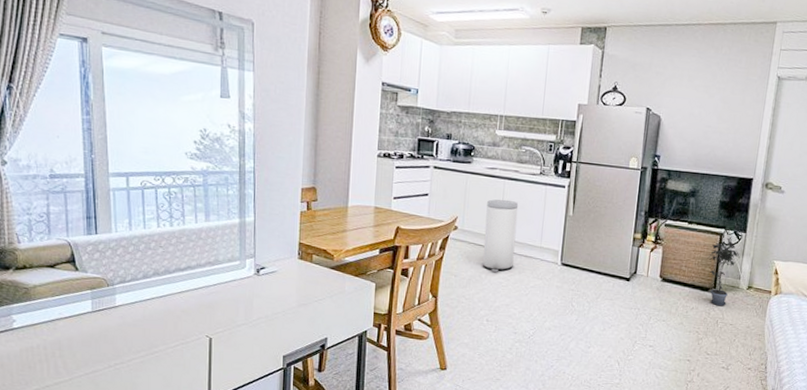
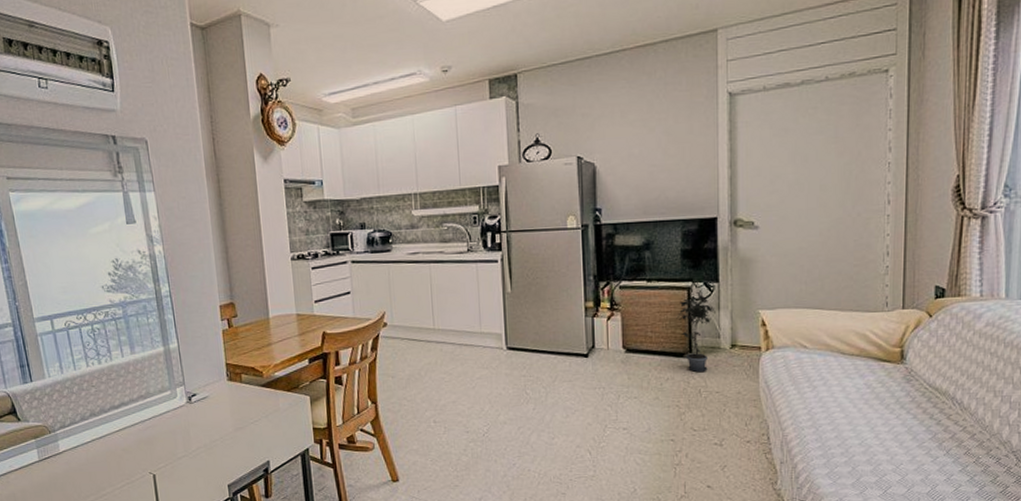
pedal bin: present [482,199,519,272] -> none [414,285,454,367]

